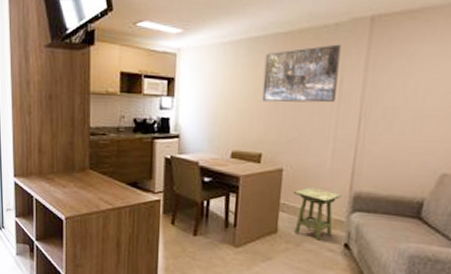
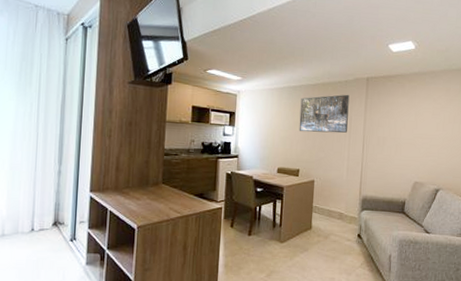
side table: present [293,187,342,241] -> none [322,193,354,233]

